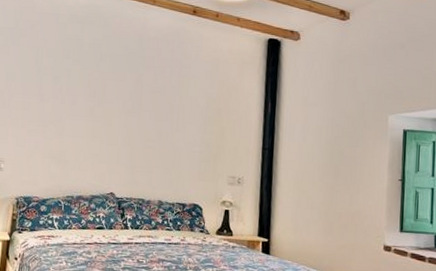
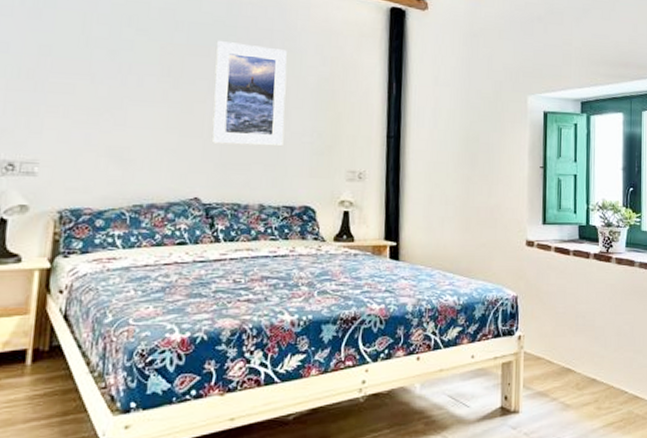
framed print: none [124,69,183,154] -> present [211,41,287,147]

